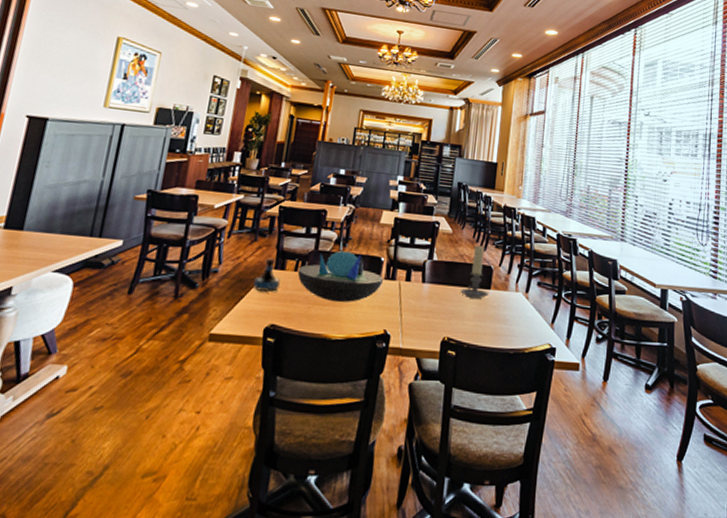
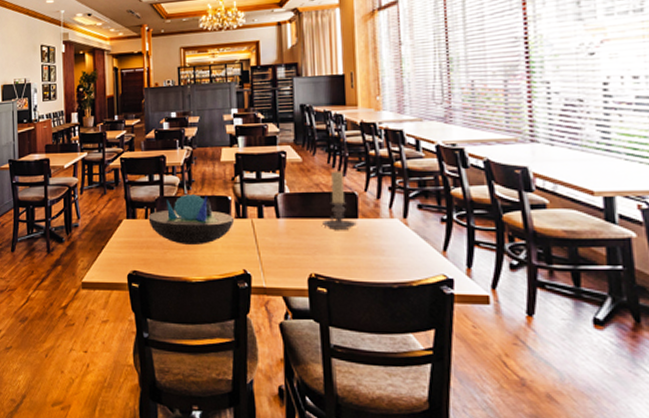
tequila bottle: present [253,258,280,292] -> none [111,208,134,241]

